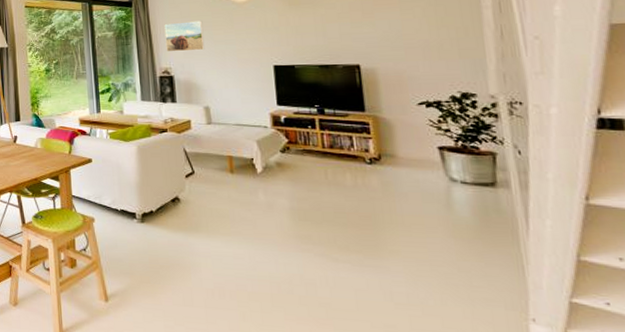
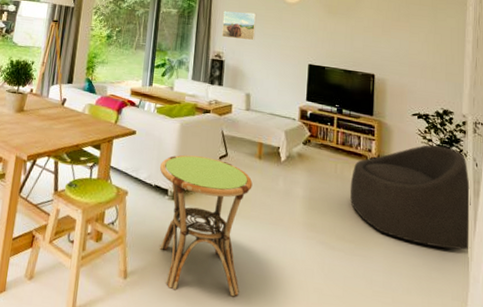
side table: none [122,177,232,315] -> present [159,155,253,297]
armchair: none [347,136,524,253] -> present [349,144,471,250]

